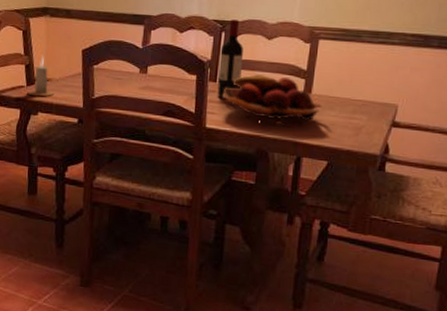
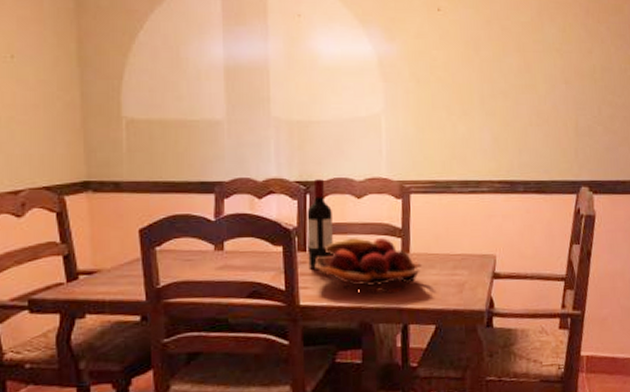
candle: present [27,56,55,97] -> none [68,242,107,295]

